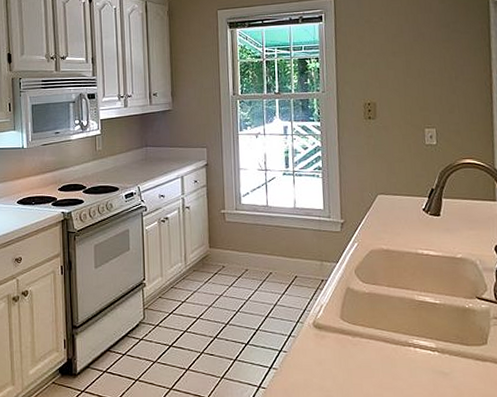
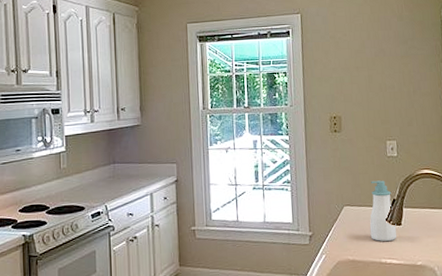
soap bottle: none [405,169,435,233] -> present [369,180,397,242]

